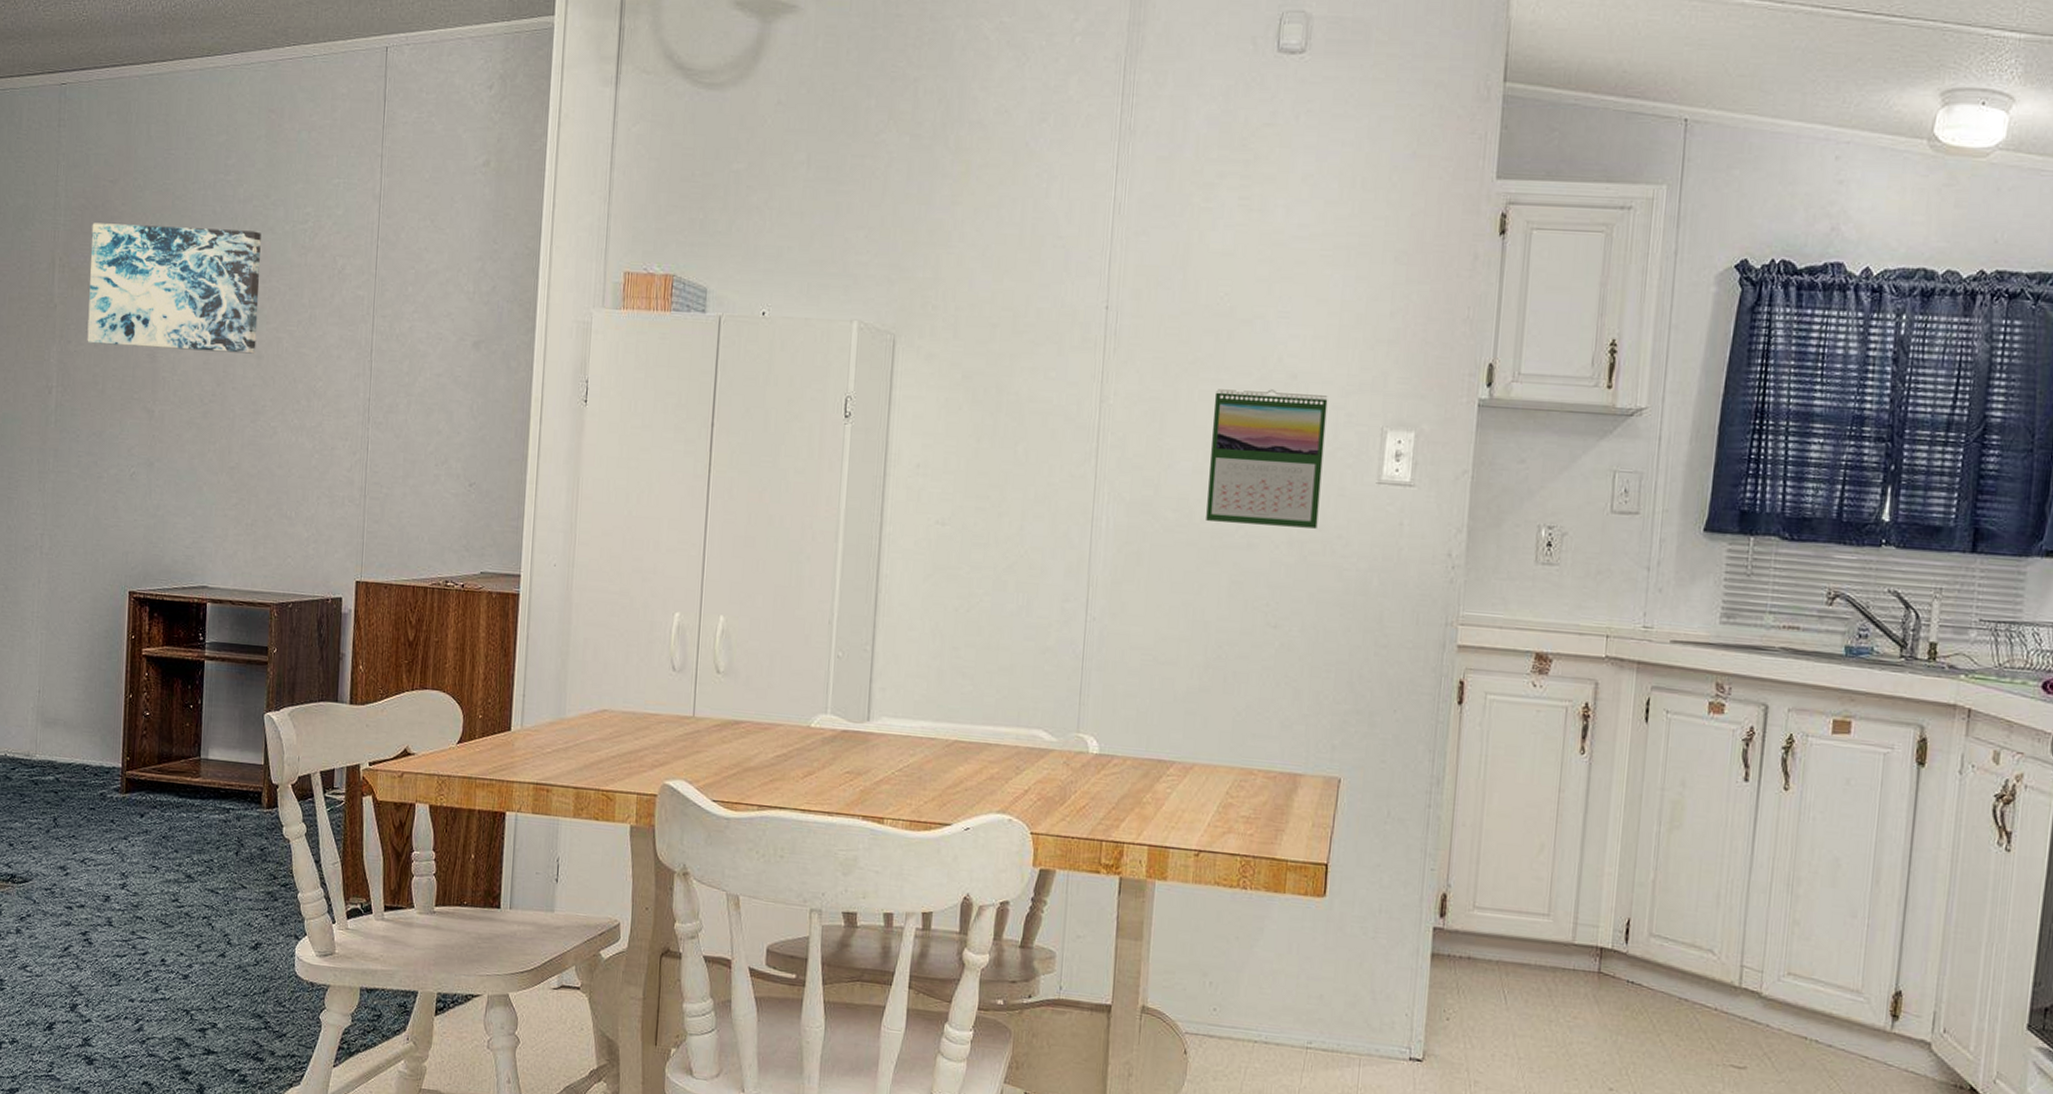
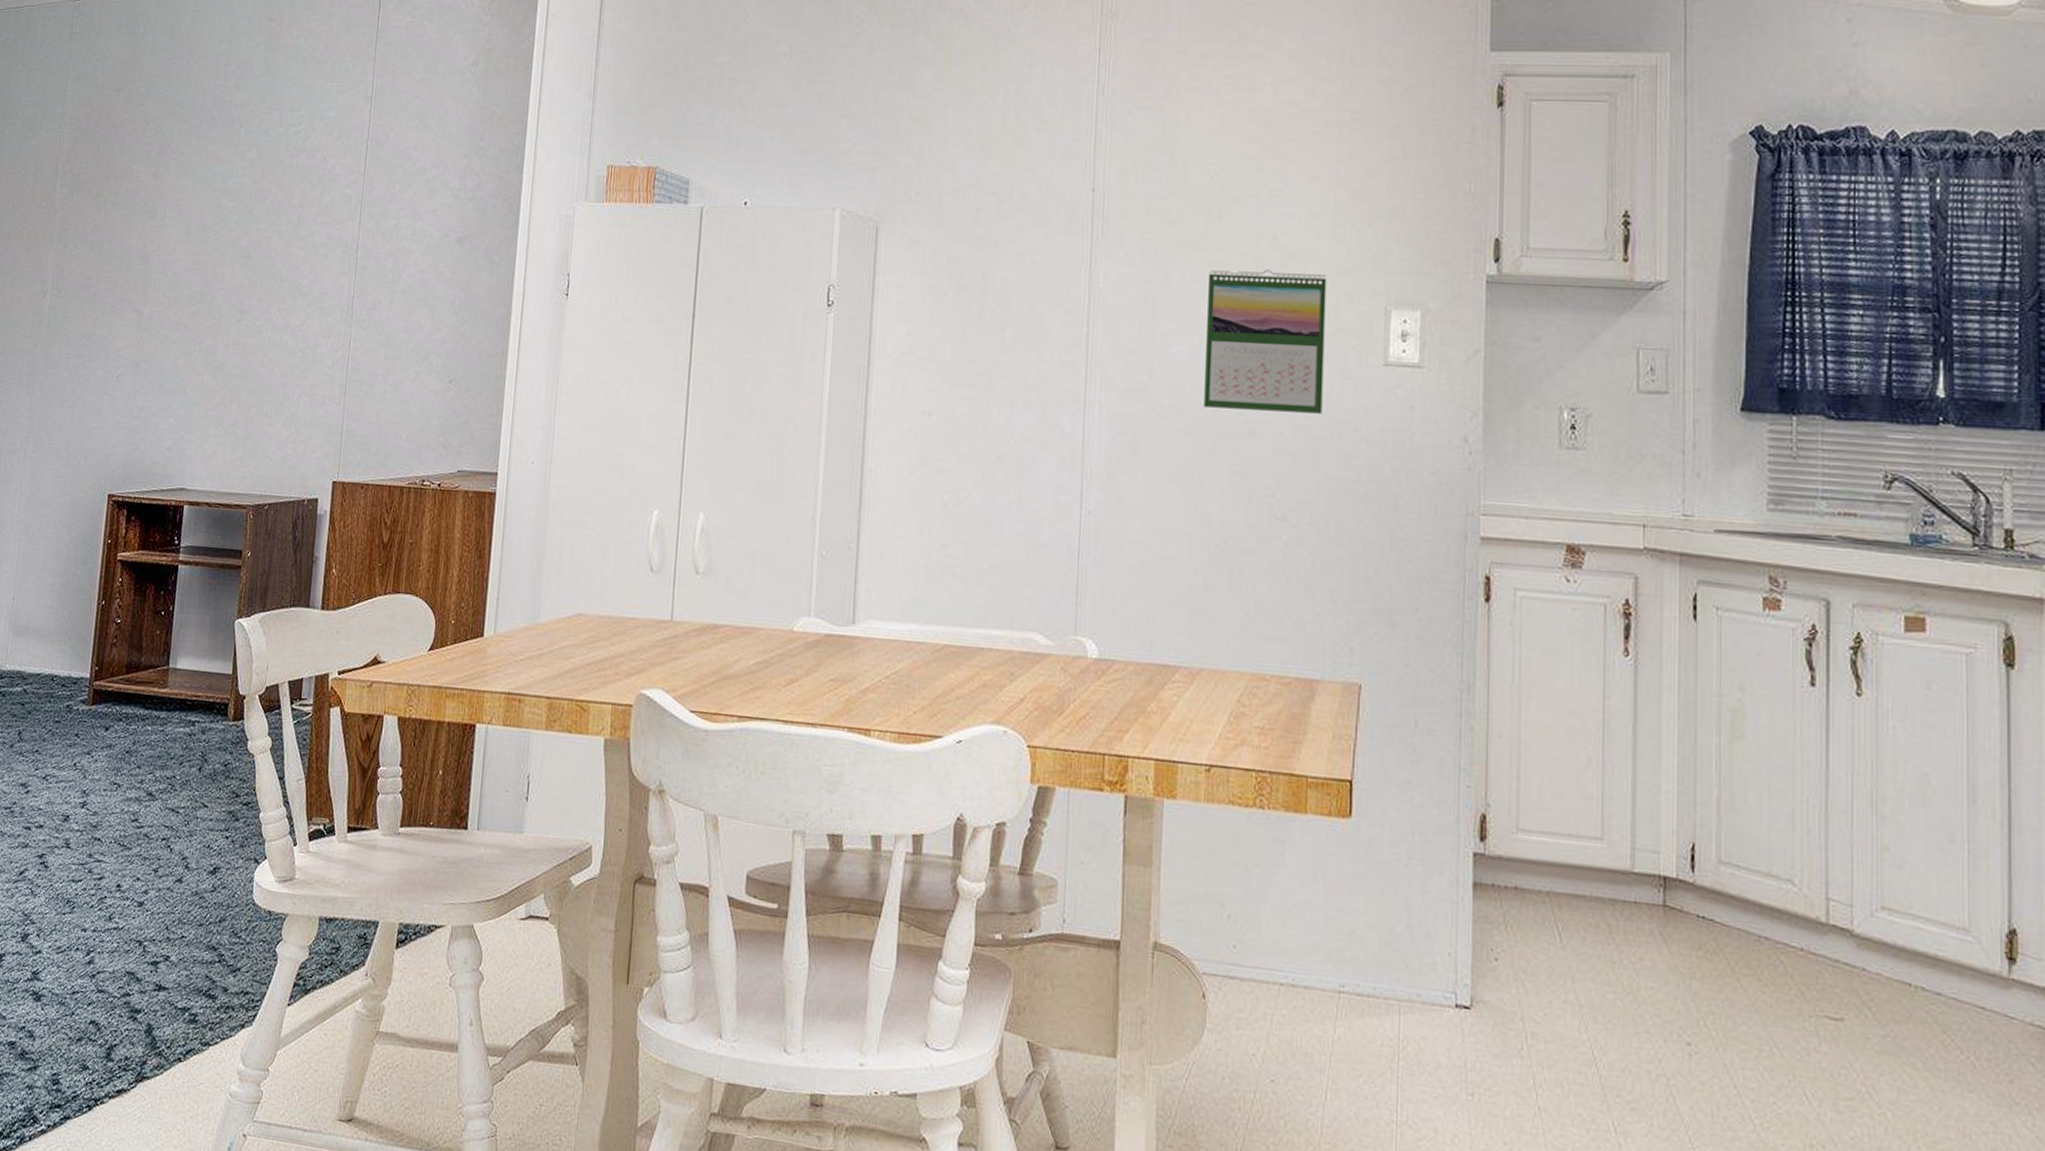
wall art: present [87,223,261,354] -> none [83,130,256,254]

